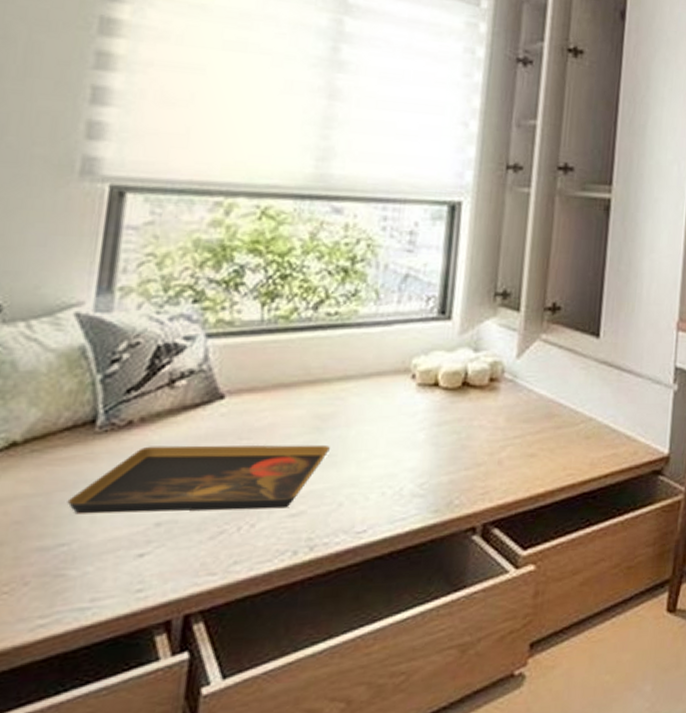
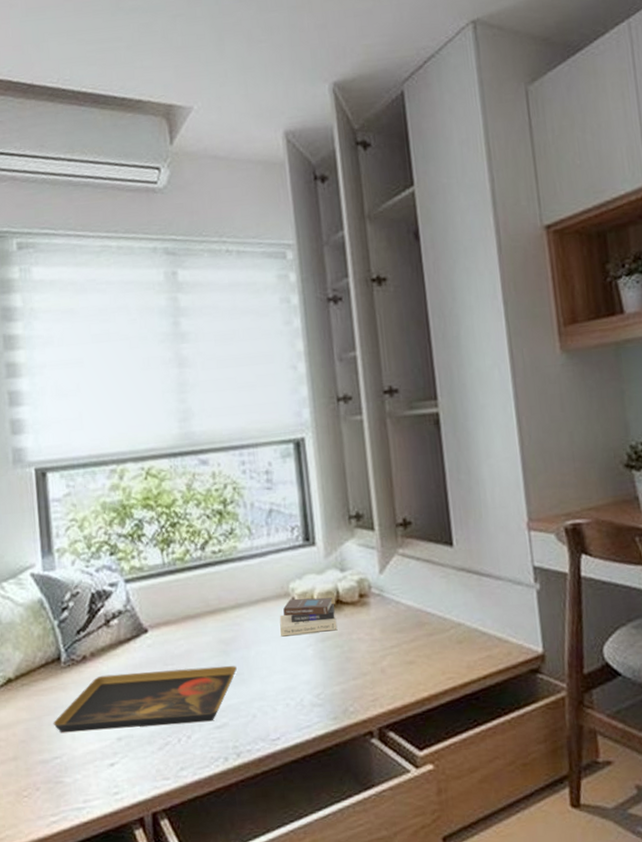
books: none [391,376,460,417] -> present [279,597,338,637]

